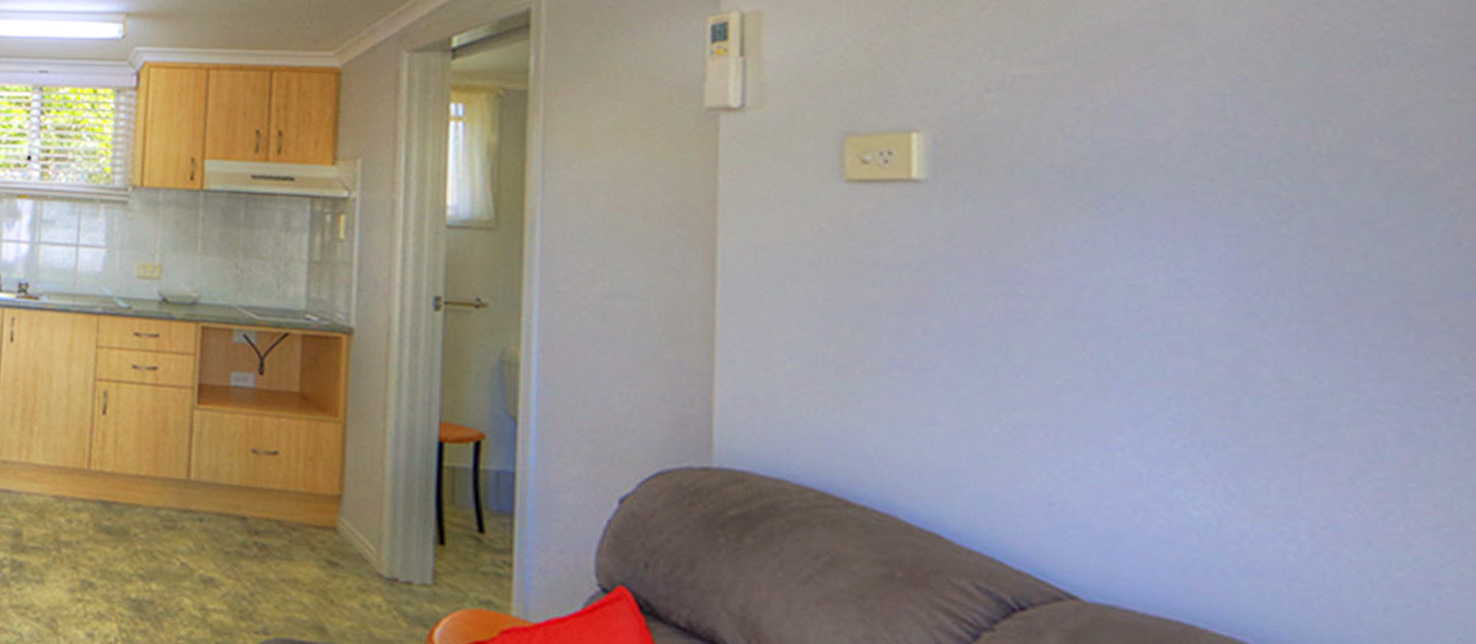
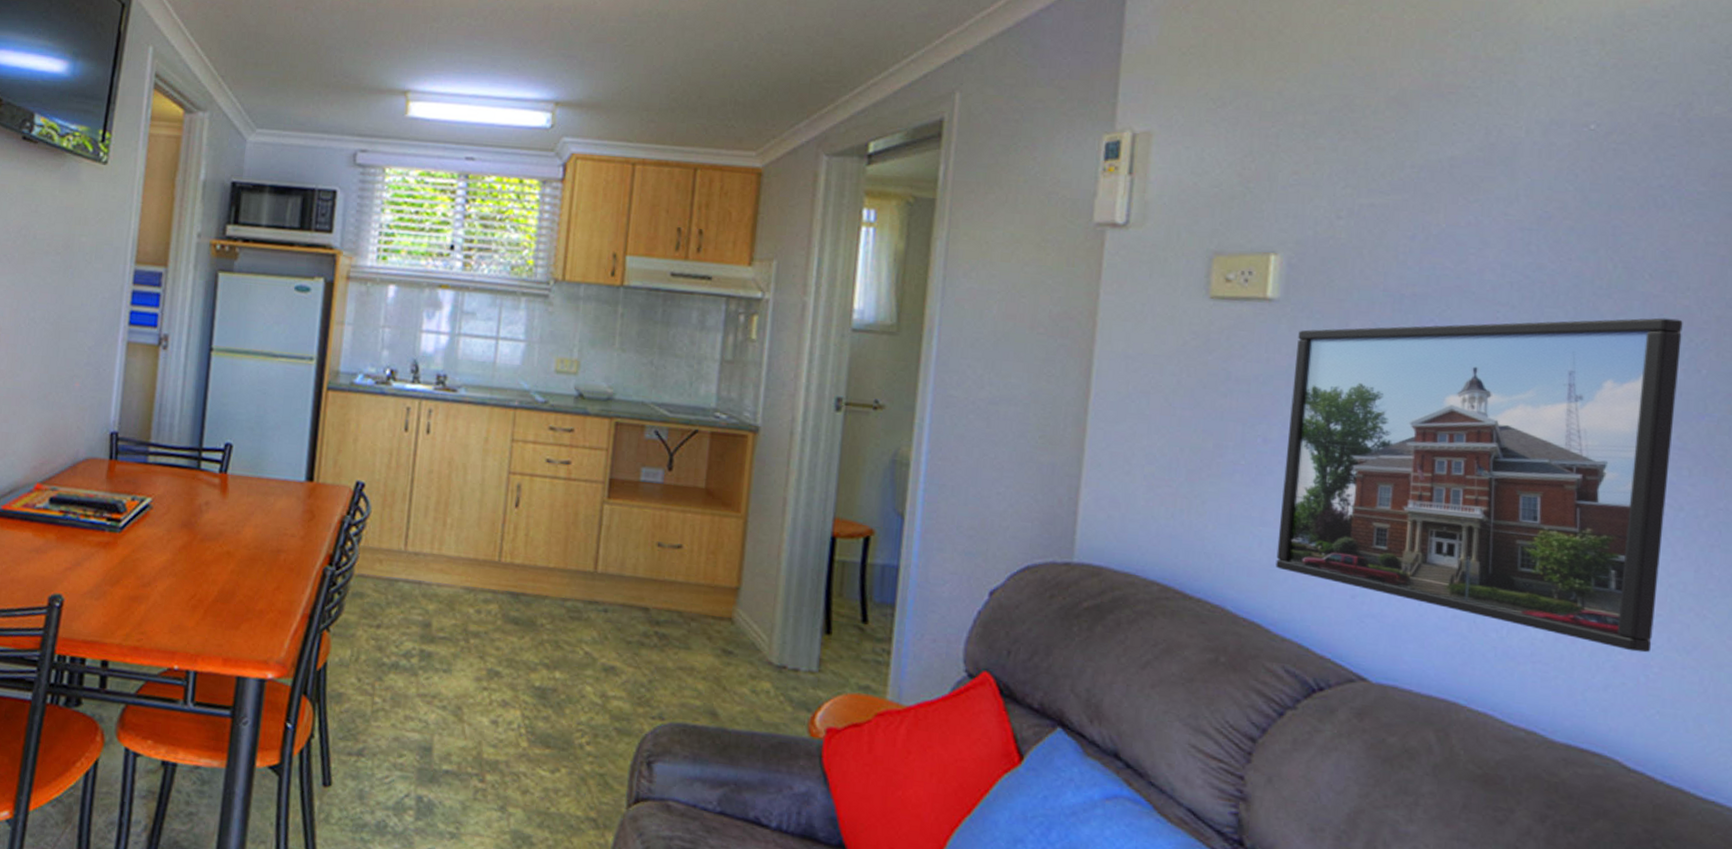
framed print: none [952,185,1441,569] -> present [1275,317,1683,653]

